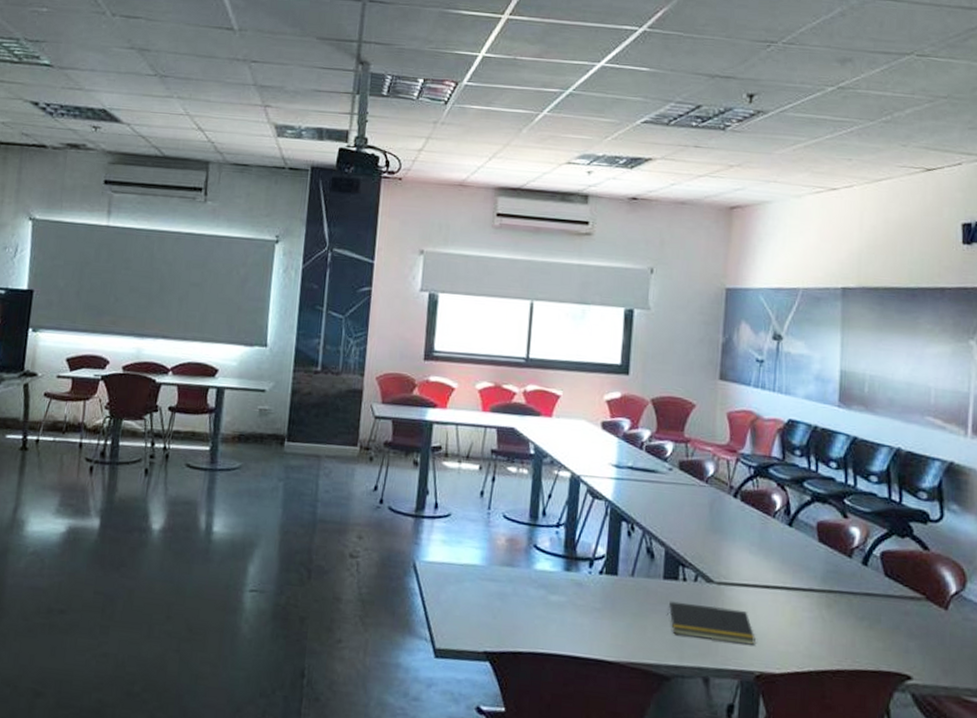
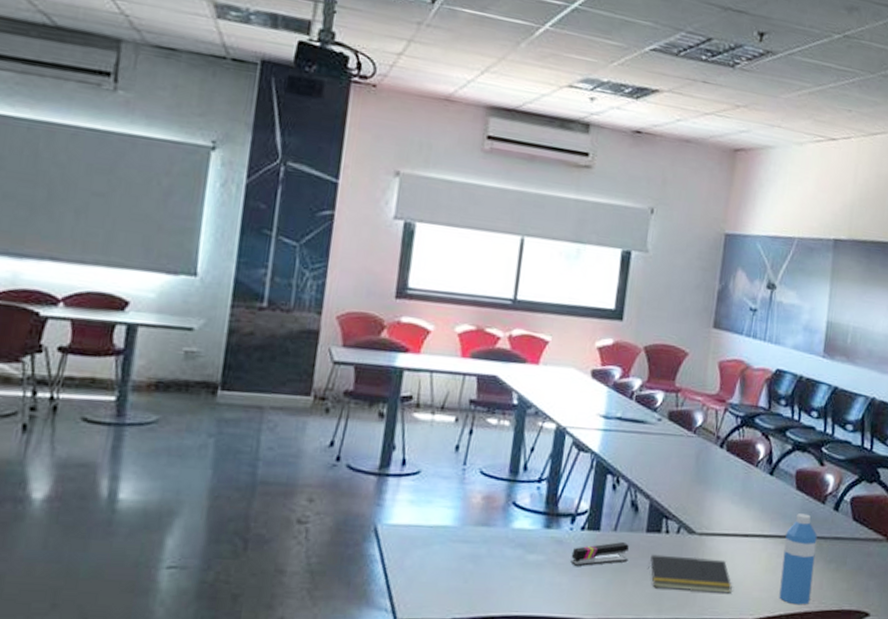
stapler: none [591,587,647,609] -> present [570,542,629,566]
water bottle: none [807,566,846,663] -> present [779,513,818,605]

